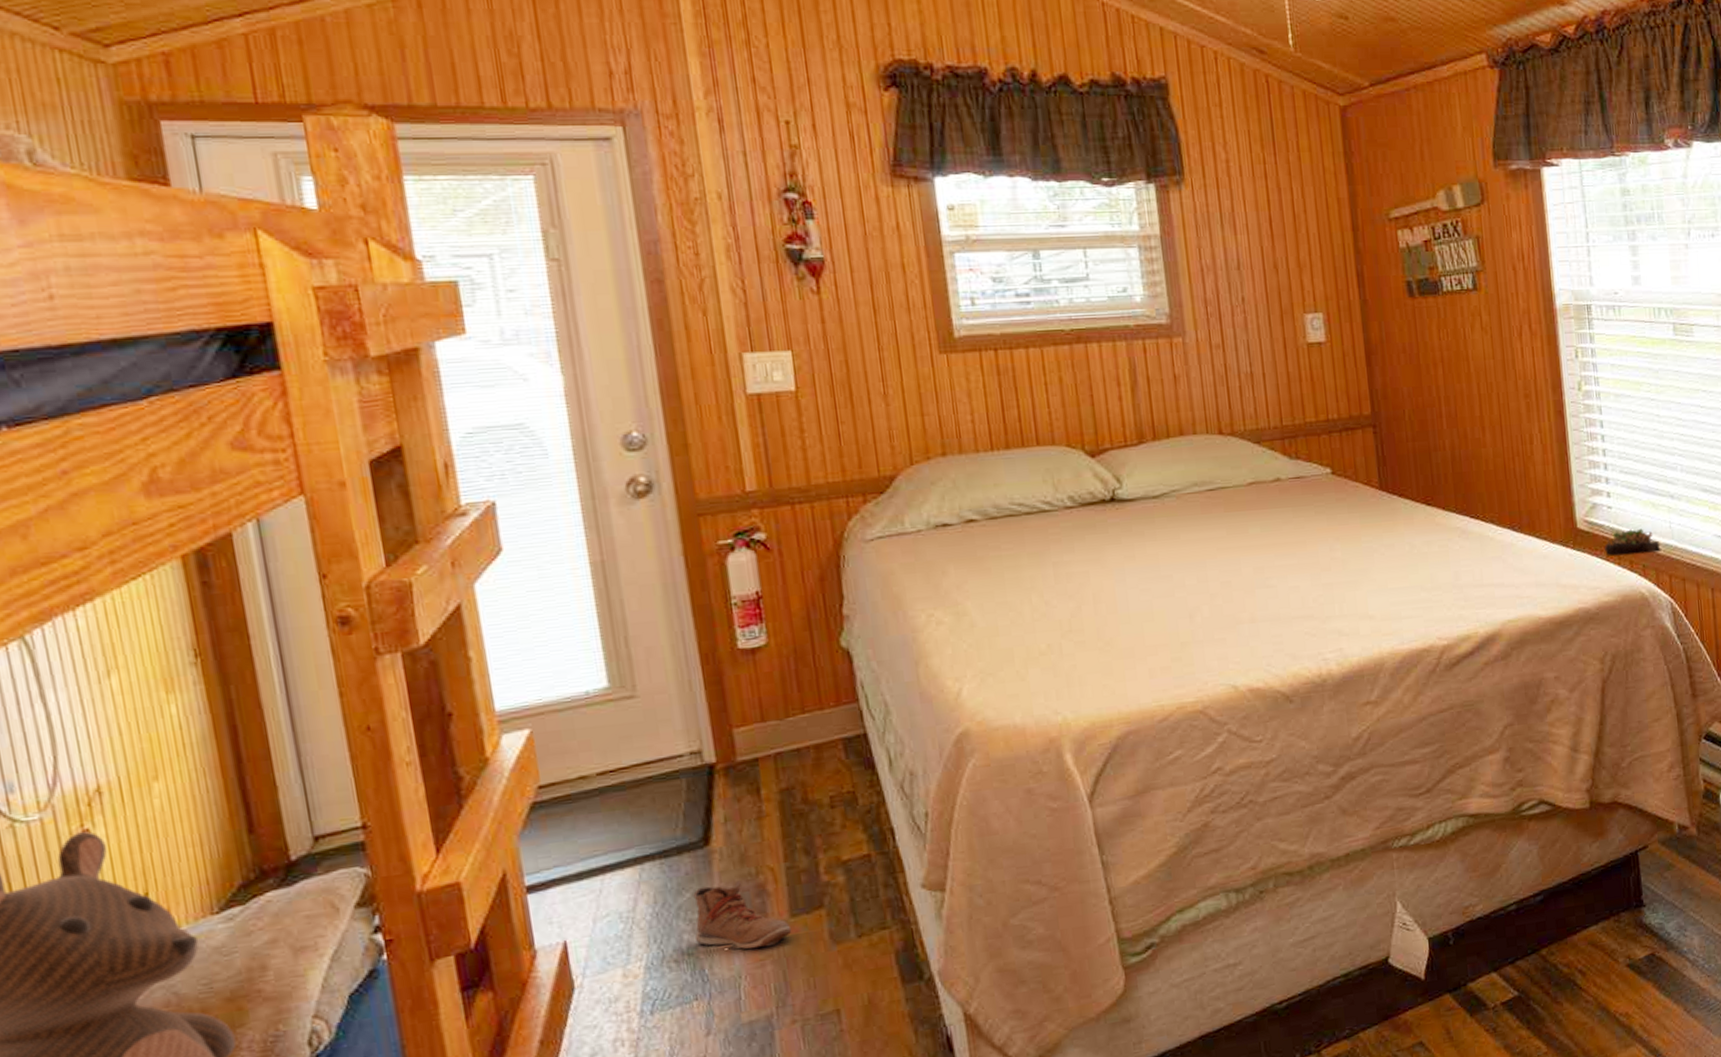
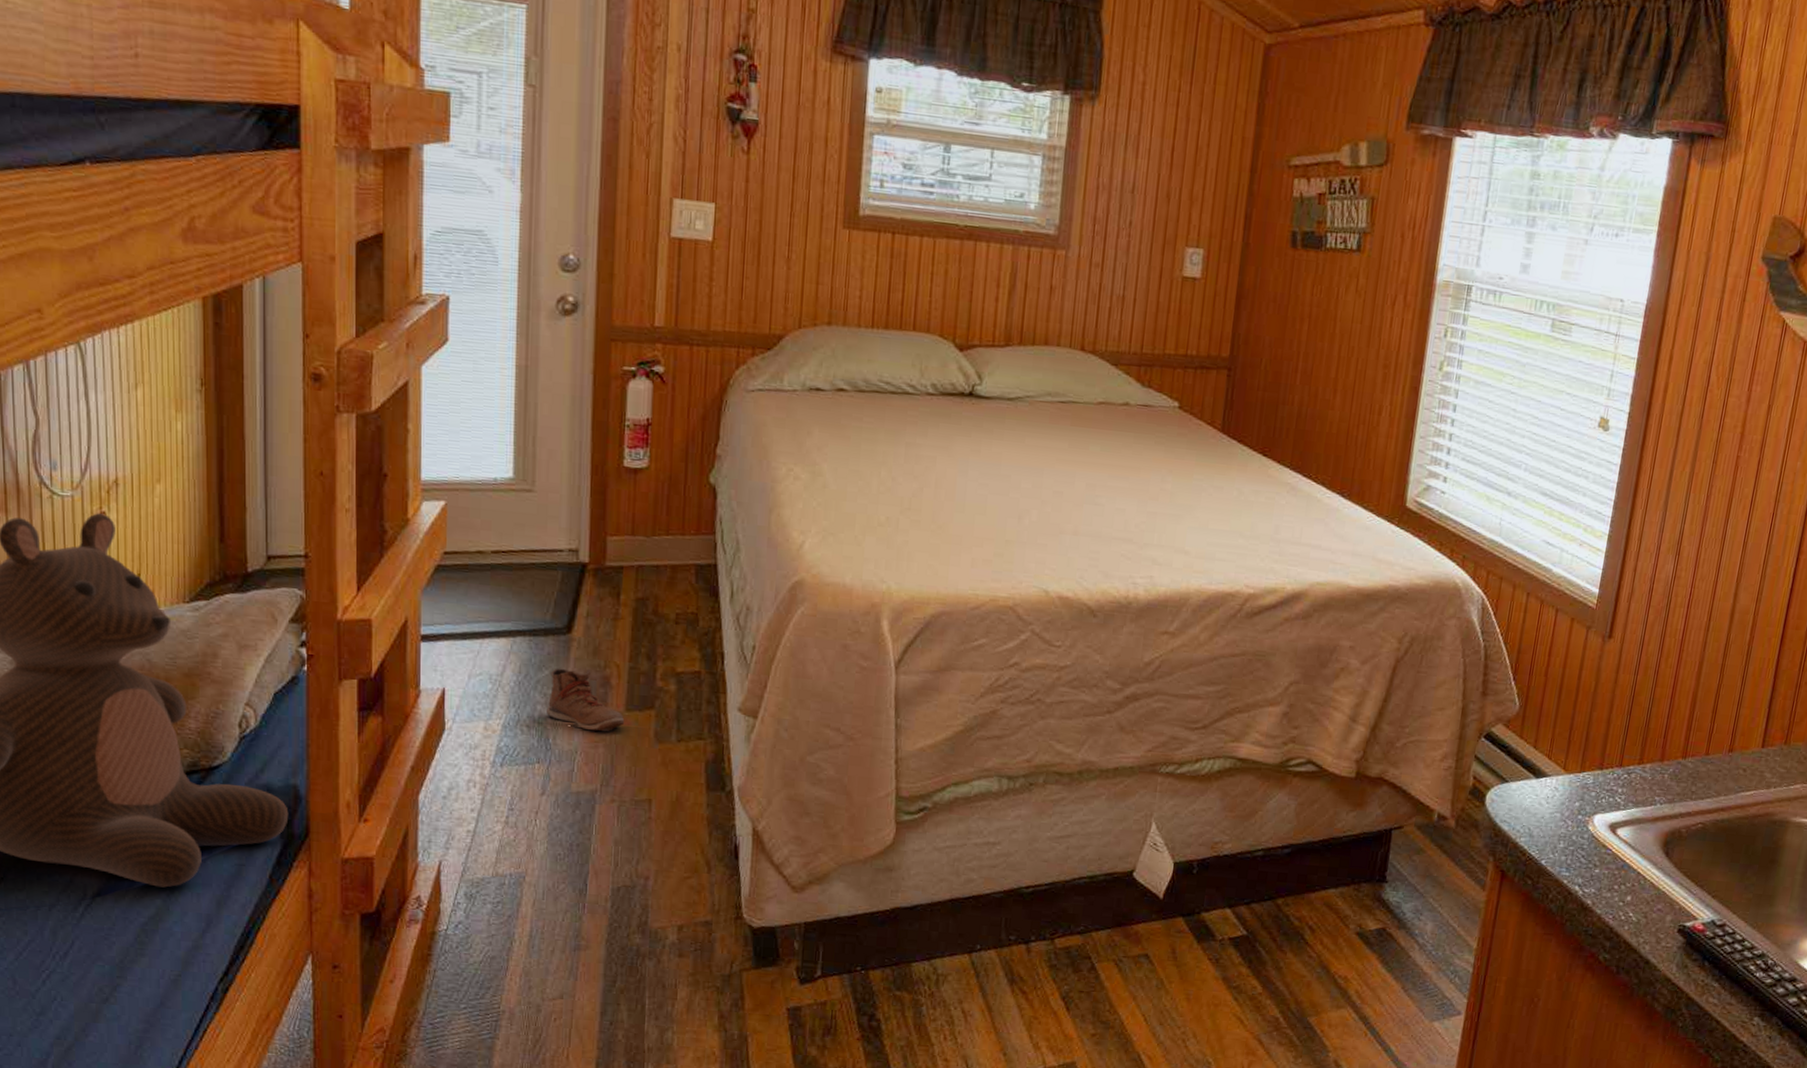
succulent plant: present [1604,528,1662,557] -> none [1428,516,1486,547]

